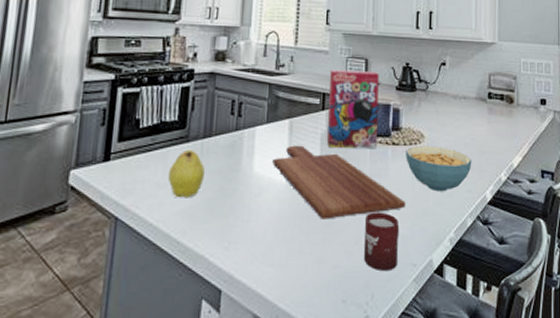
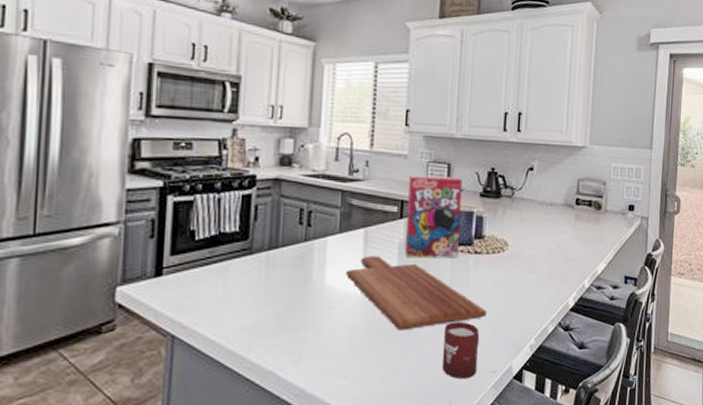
fruit: present [167,149,205,198] -> none [229,262,271,313]
cereal bowl: present [406,146,472,192] -> none [488,254,556,300]

